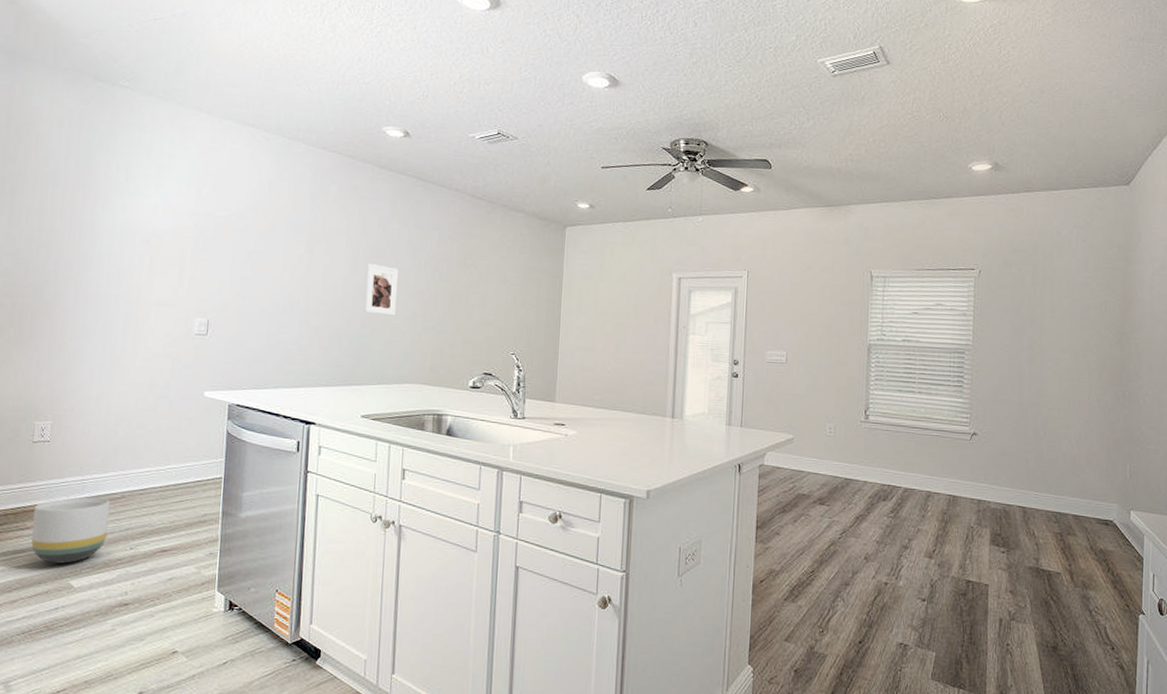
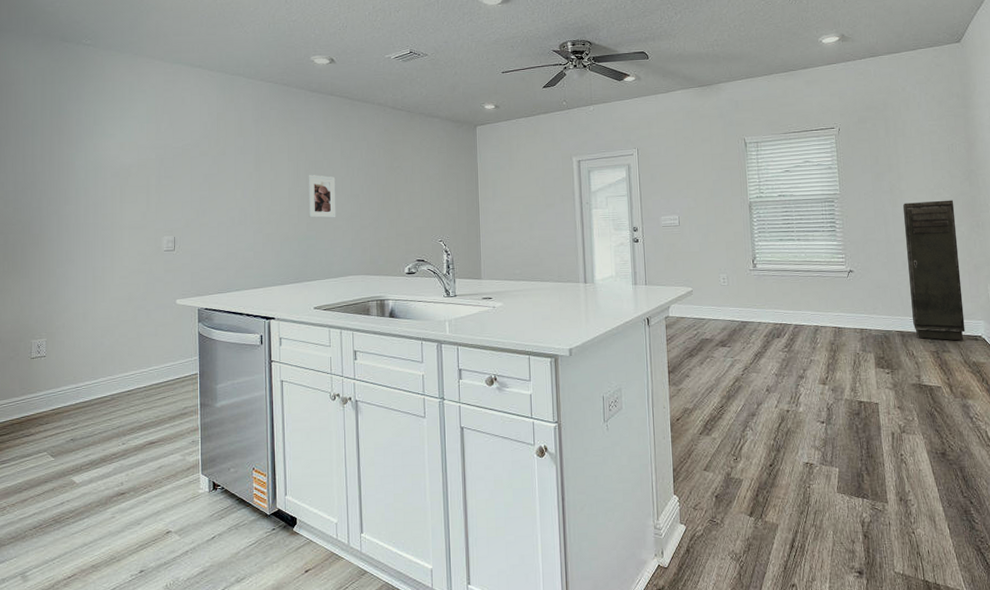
planter: present [31,497,110,564] -> none [36,401,102,463]
storage cabinet: none [1038,362,1100,524] -> present [902,200,966,341]

